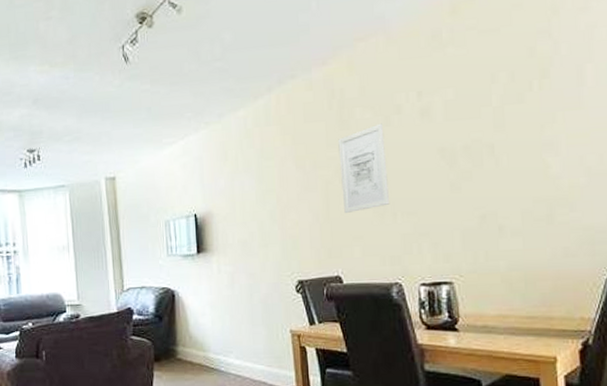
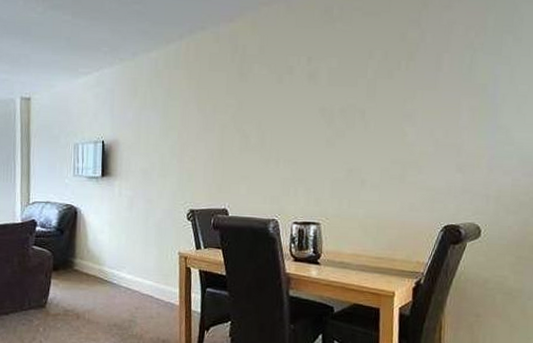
wall art: present [338,123,390,213] -> none [235,80,277,155]

